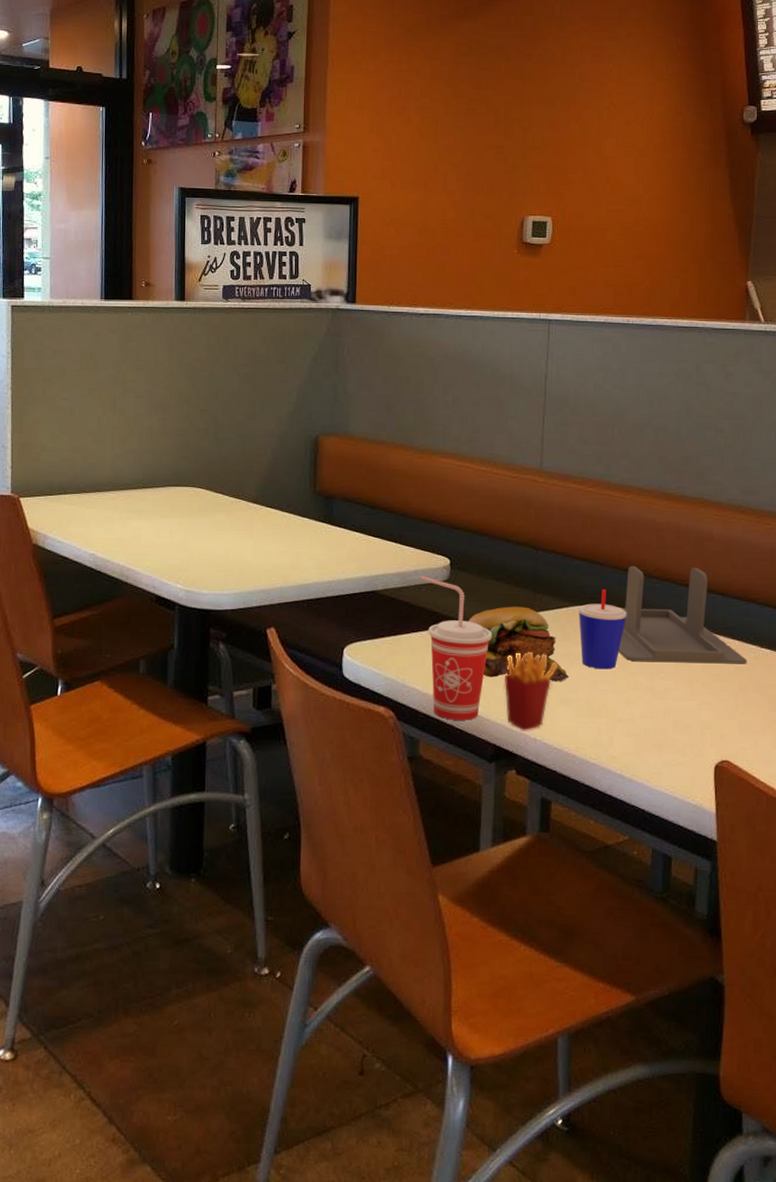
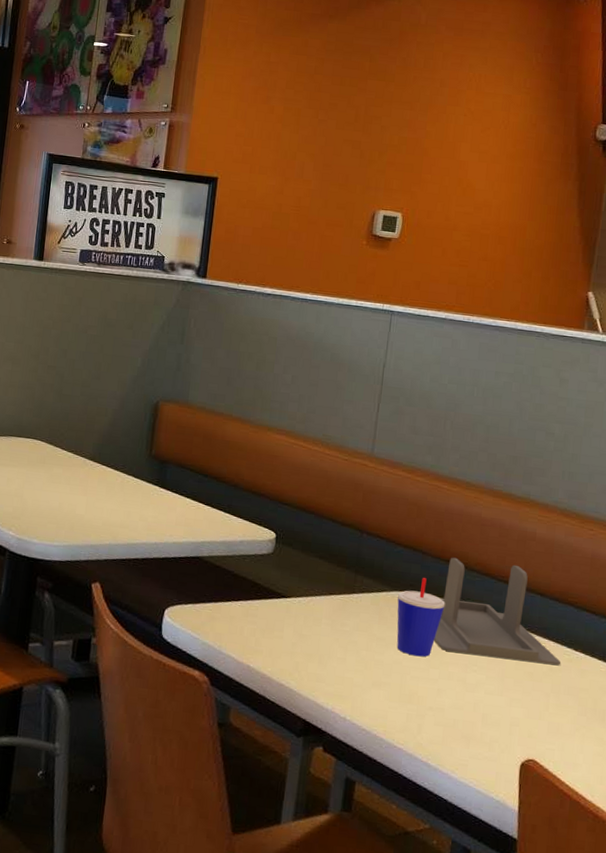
beverage cup: present [419,575,493,720] -> none [244,546,311,693]
burger: present [468,606,570,681] -> none [288,585,384,664]
french fries: present [505,651,558,730] -> none [318,631,373,709]

